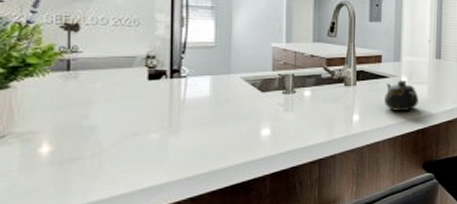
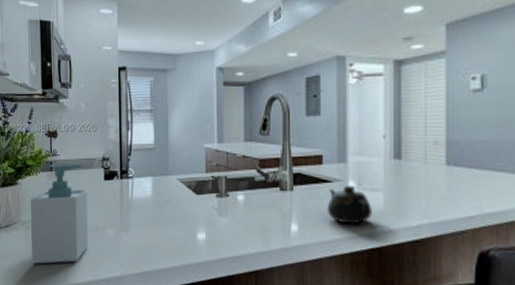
soap bottle: none [30,62,122,184] -> present [30,164,88,264]

